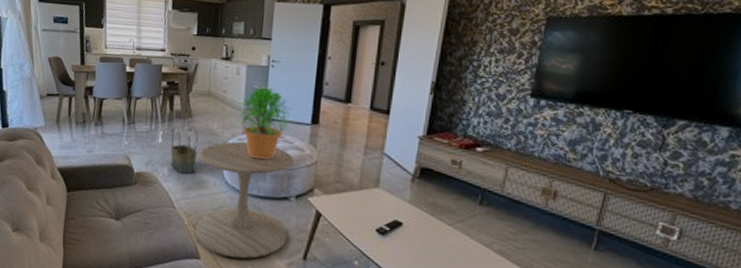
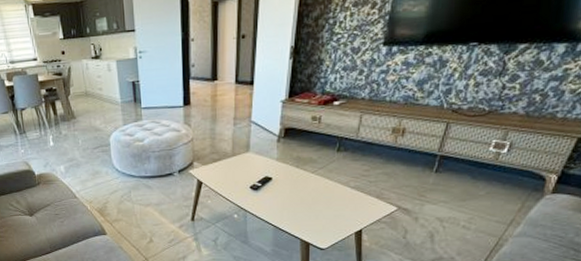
basket: present [170,126,199,175] -> none [60,126,89,170]
side table: present [194,141,294,259] -> none [87,132,176,229]
potted plant: present [237,86,291,160] -> none [115,78,164,146]

